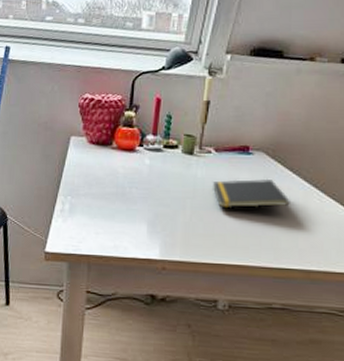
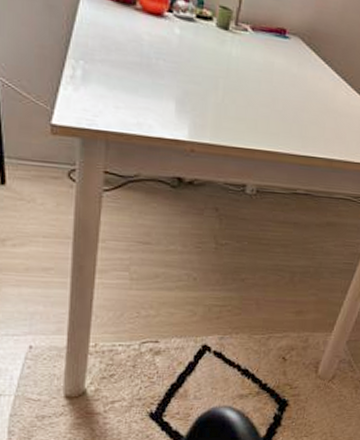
notepad: present [213,178,290,209] -> none [247,62,321,96]

